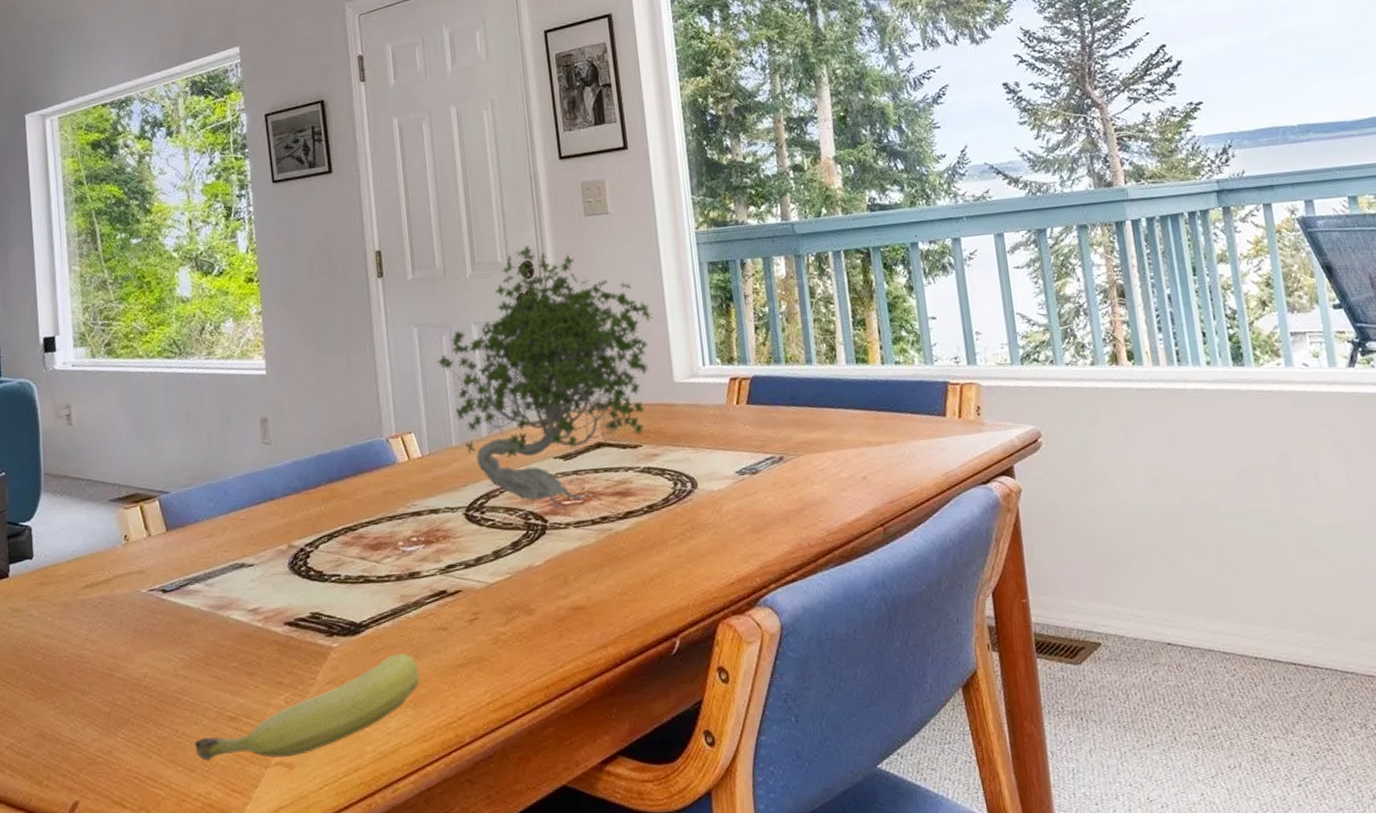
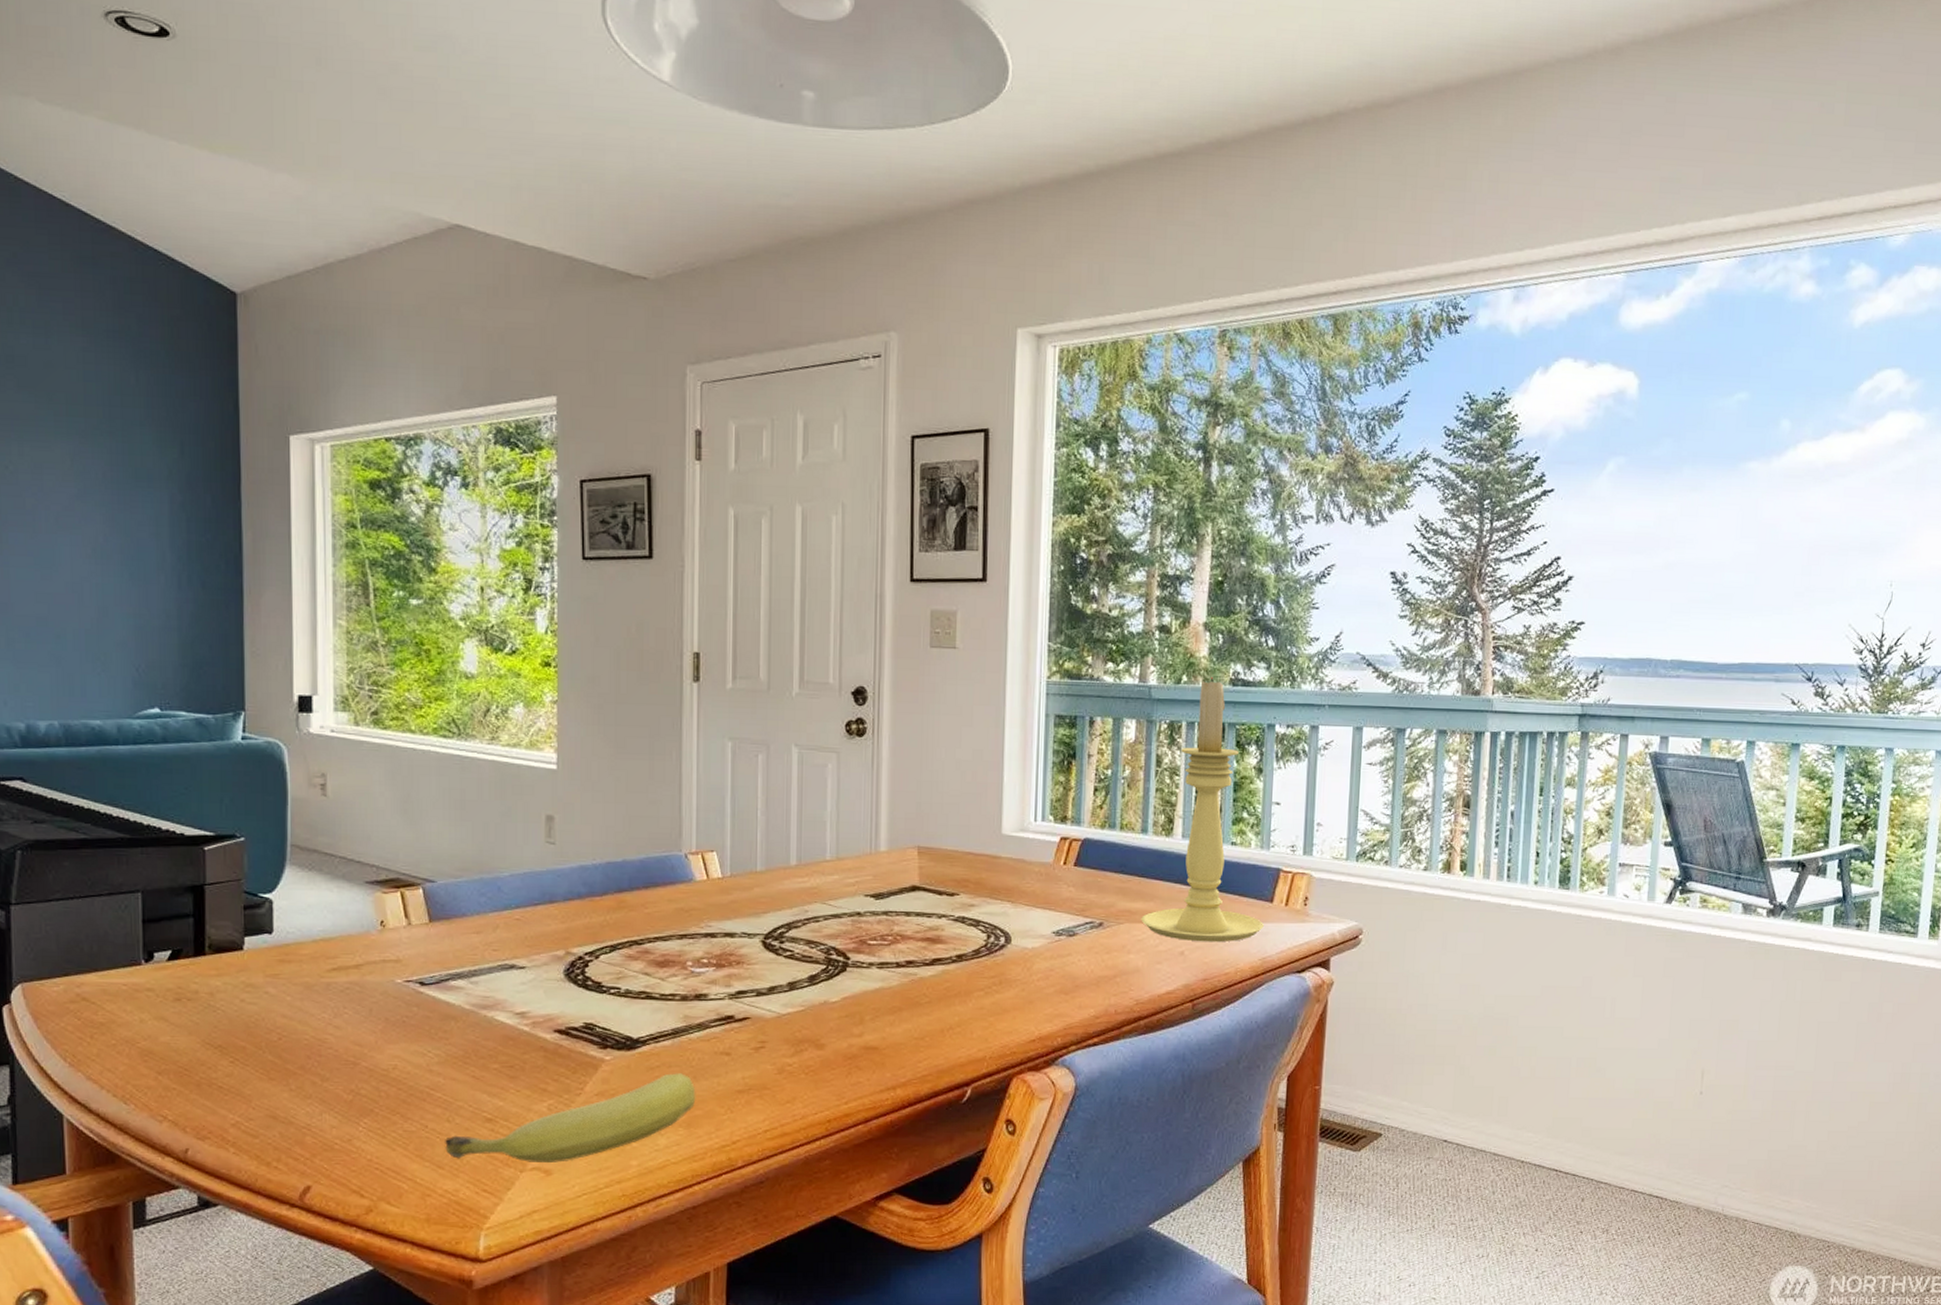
plant: present [437,245,652,510] -> none [750,670,988,949]
candle holder: none [819,206,941,465] -> present [1141,677,1264,943]

